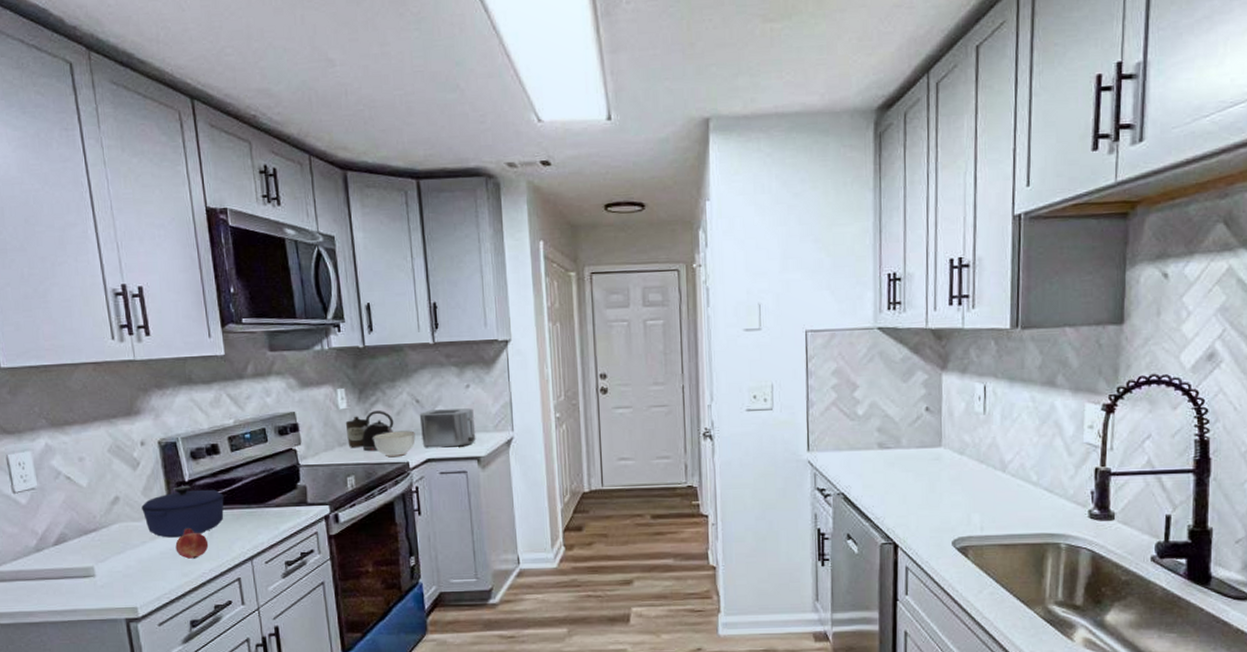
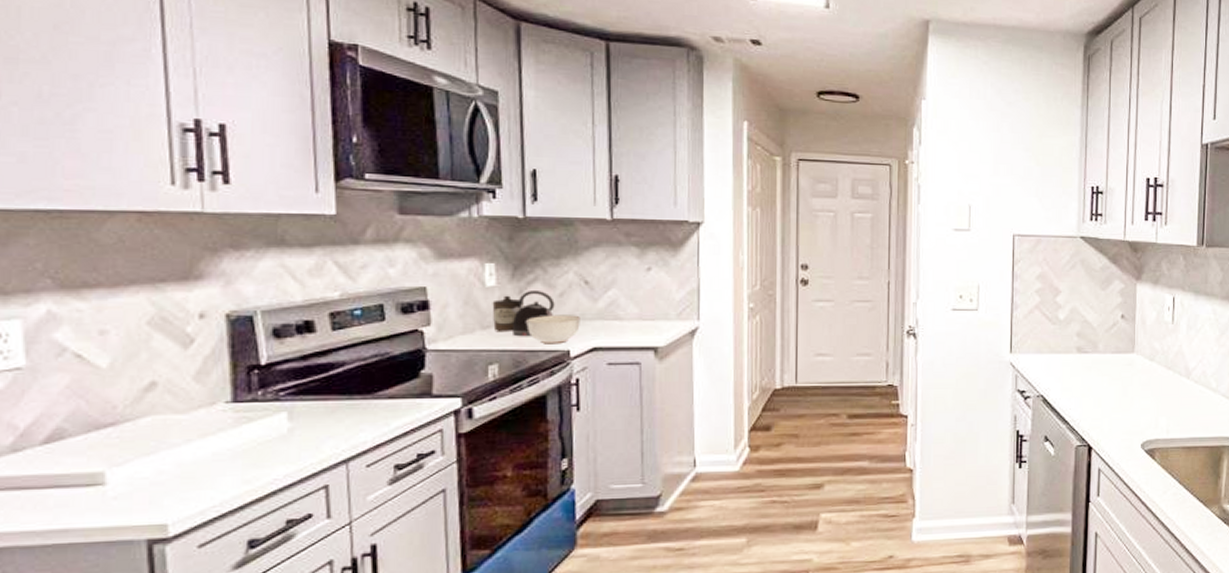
cooking pot: present [141,486,224,538] -> none [190,371,316,435]
fruit: present [175,528,209,559] -> none [236,423,287,462]
toaster: present [419,408,476,448] -> none [587,293,655,335]

